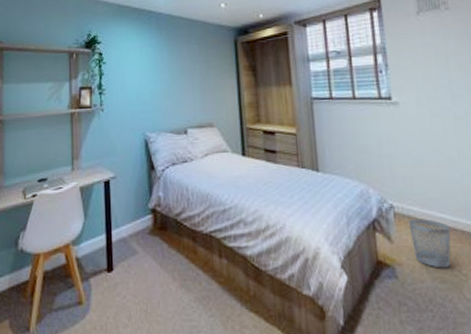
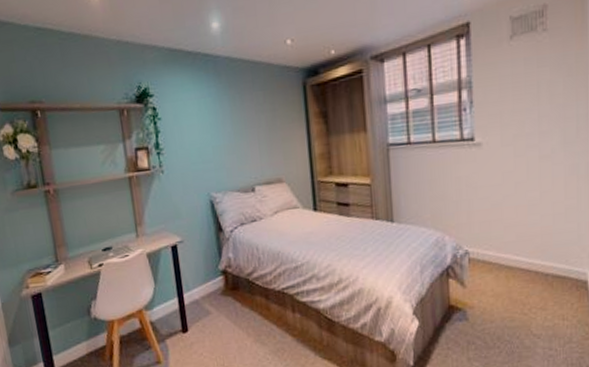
wastebasket: present [408,218,451,269] -> none [482,262,525,309]

